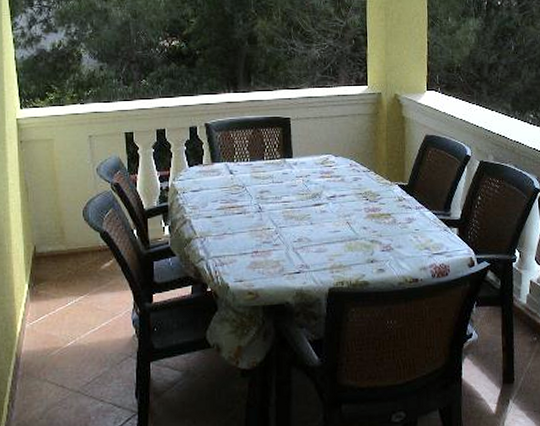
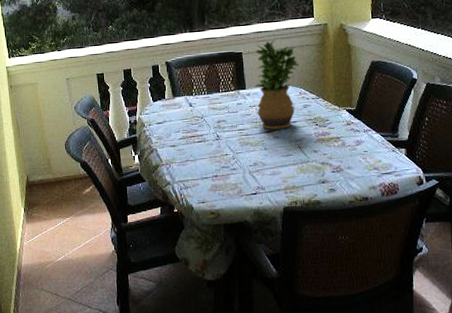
potted plant: none [303,107,351,203] -> present [255,40,300,130]

